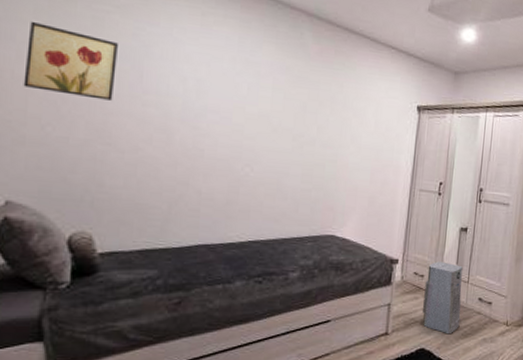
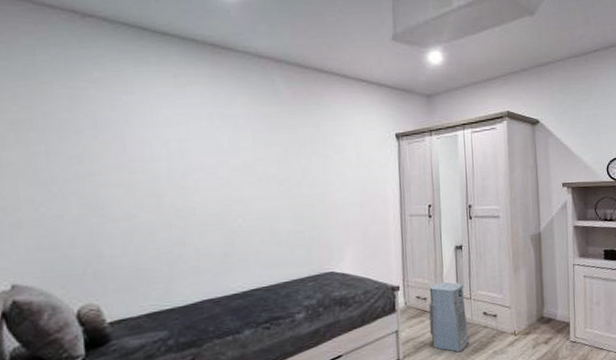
wall art: present [23,21,118,101] -> none [10,107,100,174]

